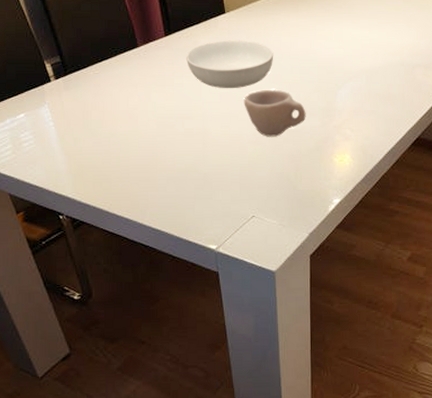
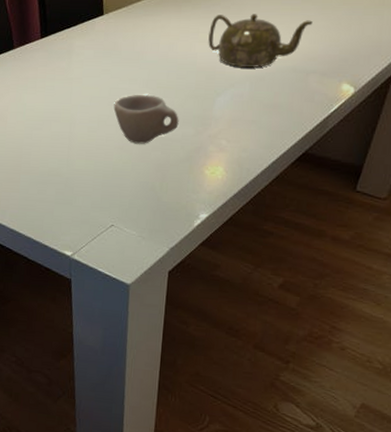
serving bowl: present [186,40,274,89] -> none [60,42,150,93]
teapot: none [325,13,414,62] -> present [208,14,313,67]

